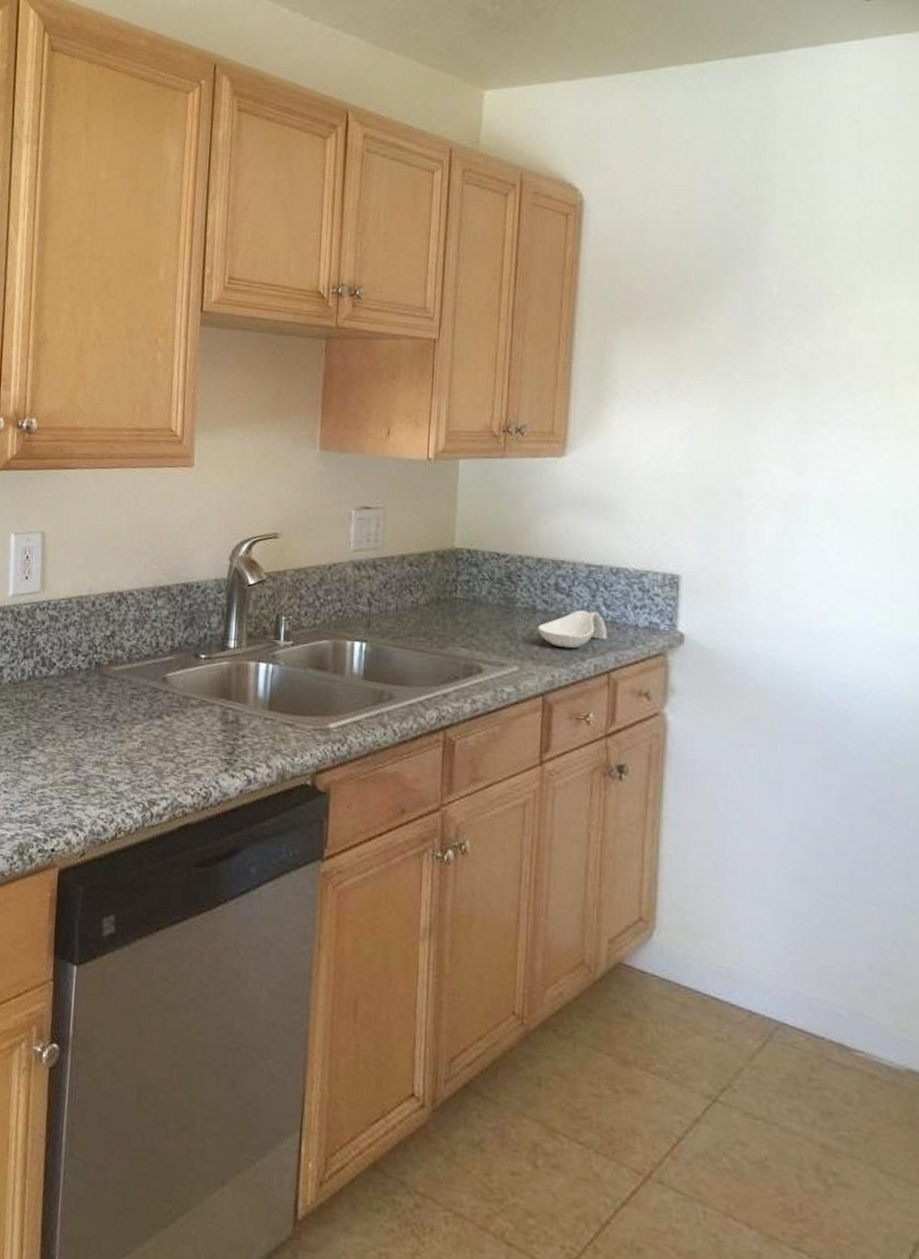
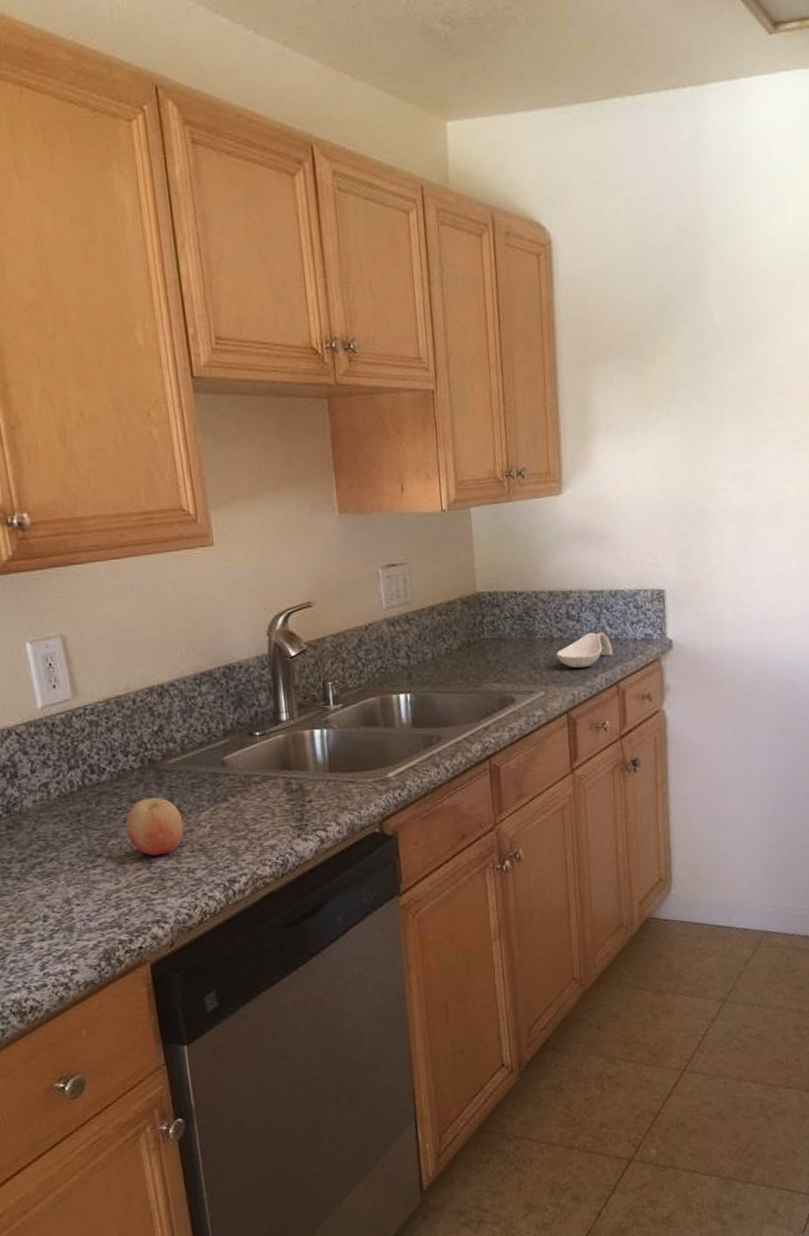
fruit: none [63,700,117,760] -> present [126,797,184,856]

